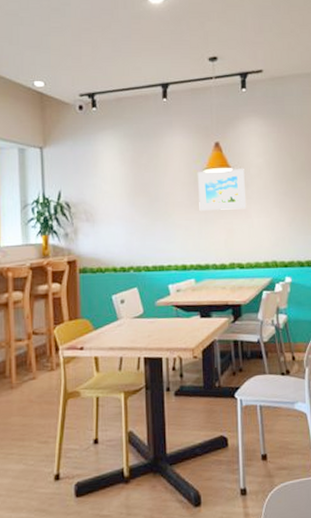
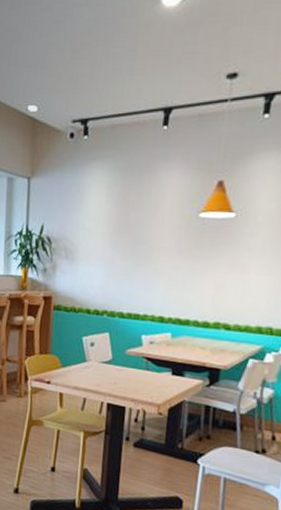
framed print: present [197,169,247,211] -> none [187,214,250,263]

